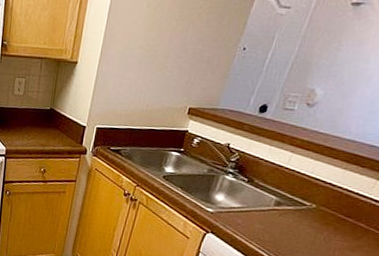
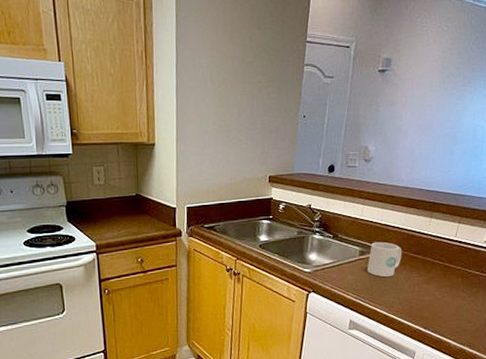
mug: none [279,194,330,235] -> present [367,242,402,277]

